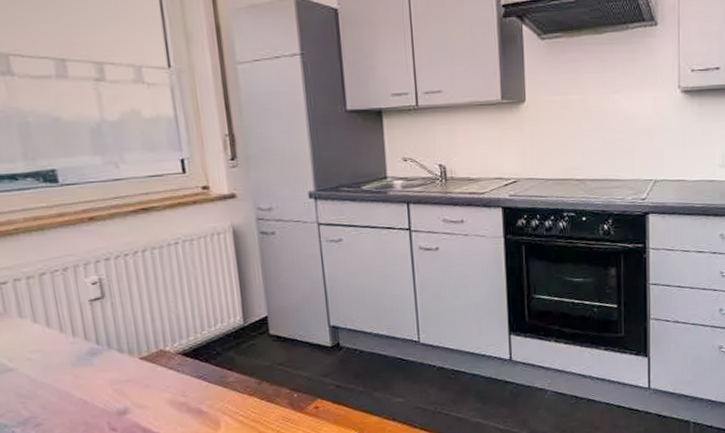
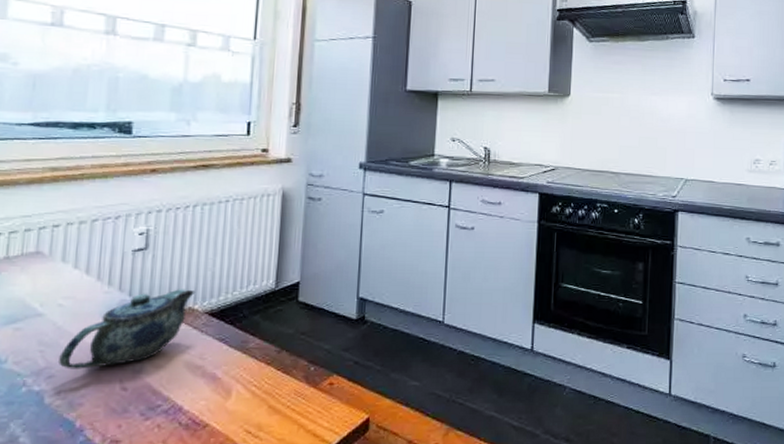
teapot: none [41,332,164,417] -> present [59,289,196,369]

